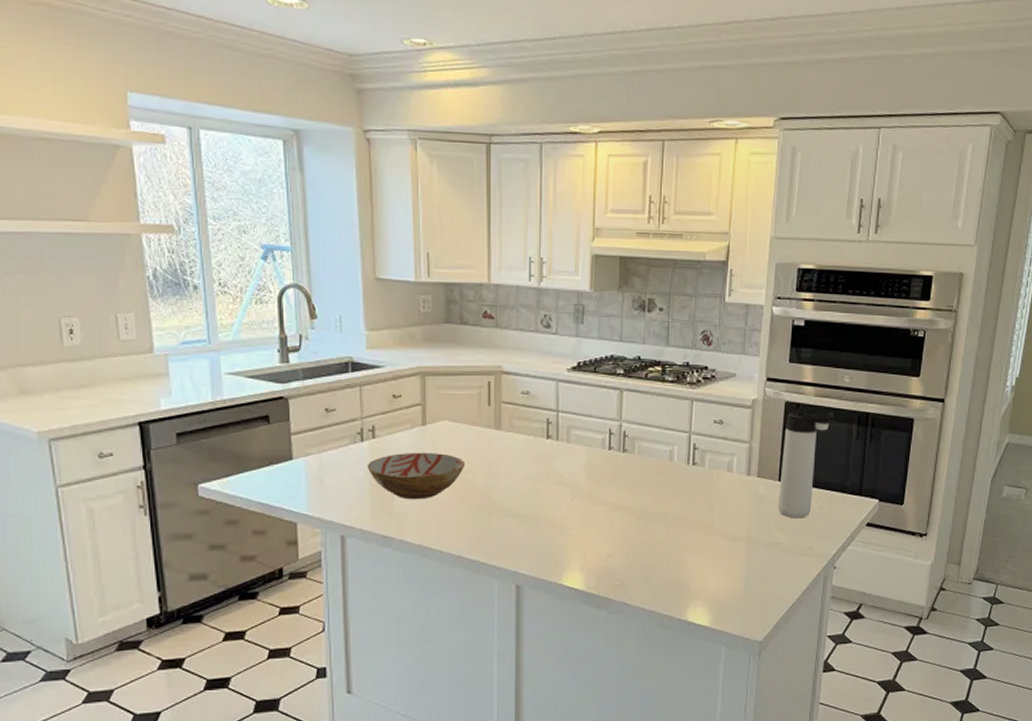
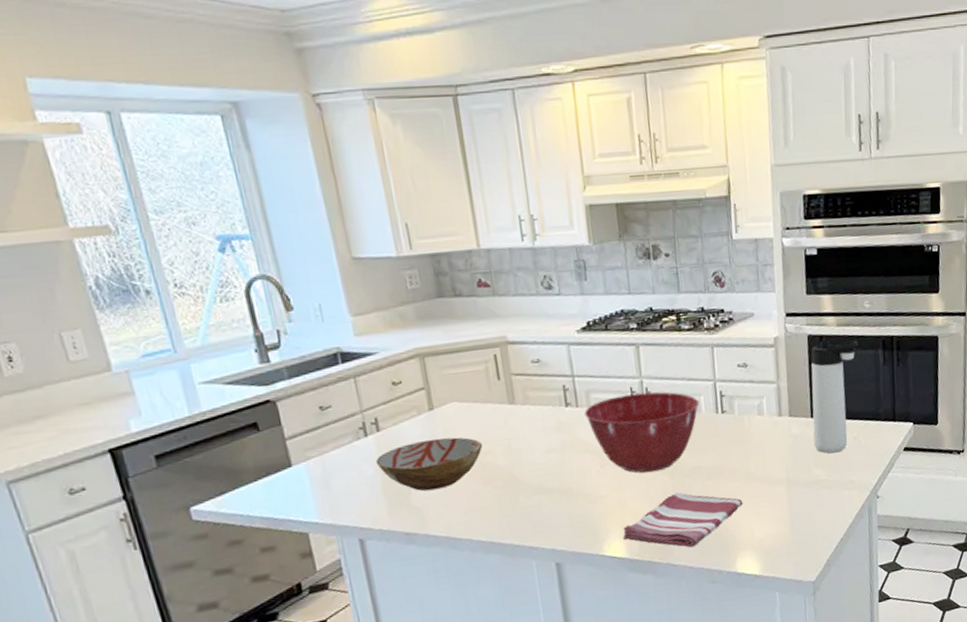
mixing bowl: none [563,435,673,512] -> present [584,392,700,473]
dish towel: none [583,535,702,590] -> present [623,492,743,548]

